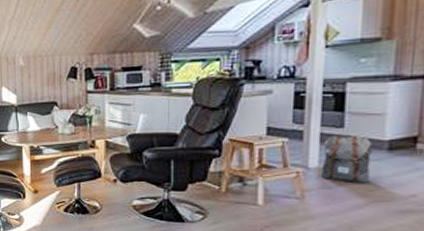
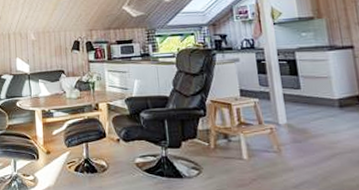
backpack: present [321,134,373,183] -> none [287,94,330,137]

